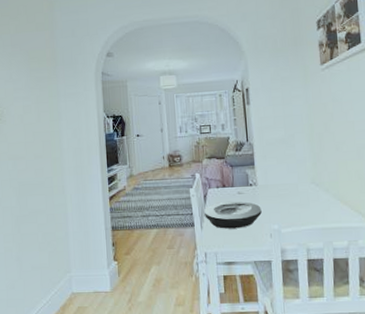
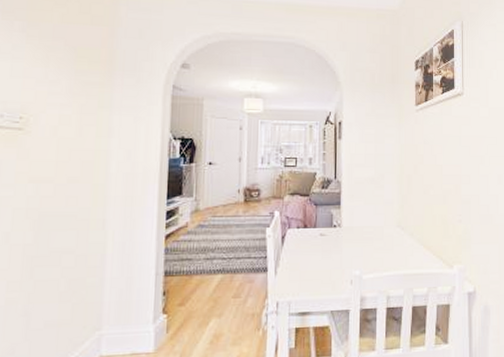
plate: present [203,201,262,229] -> none [279,244,344,275]

